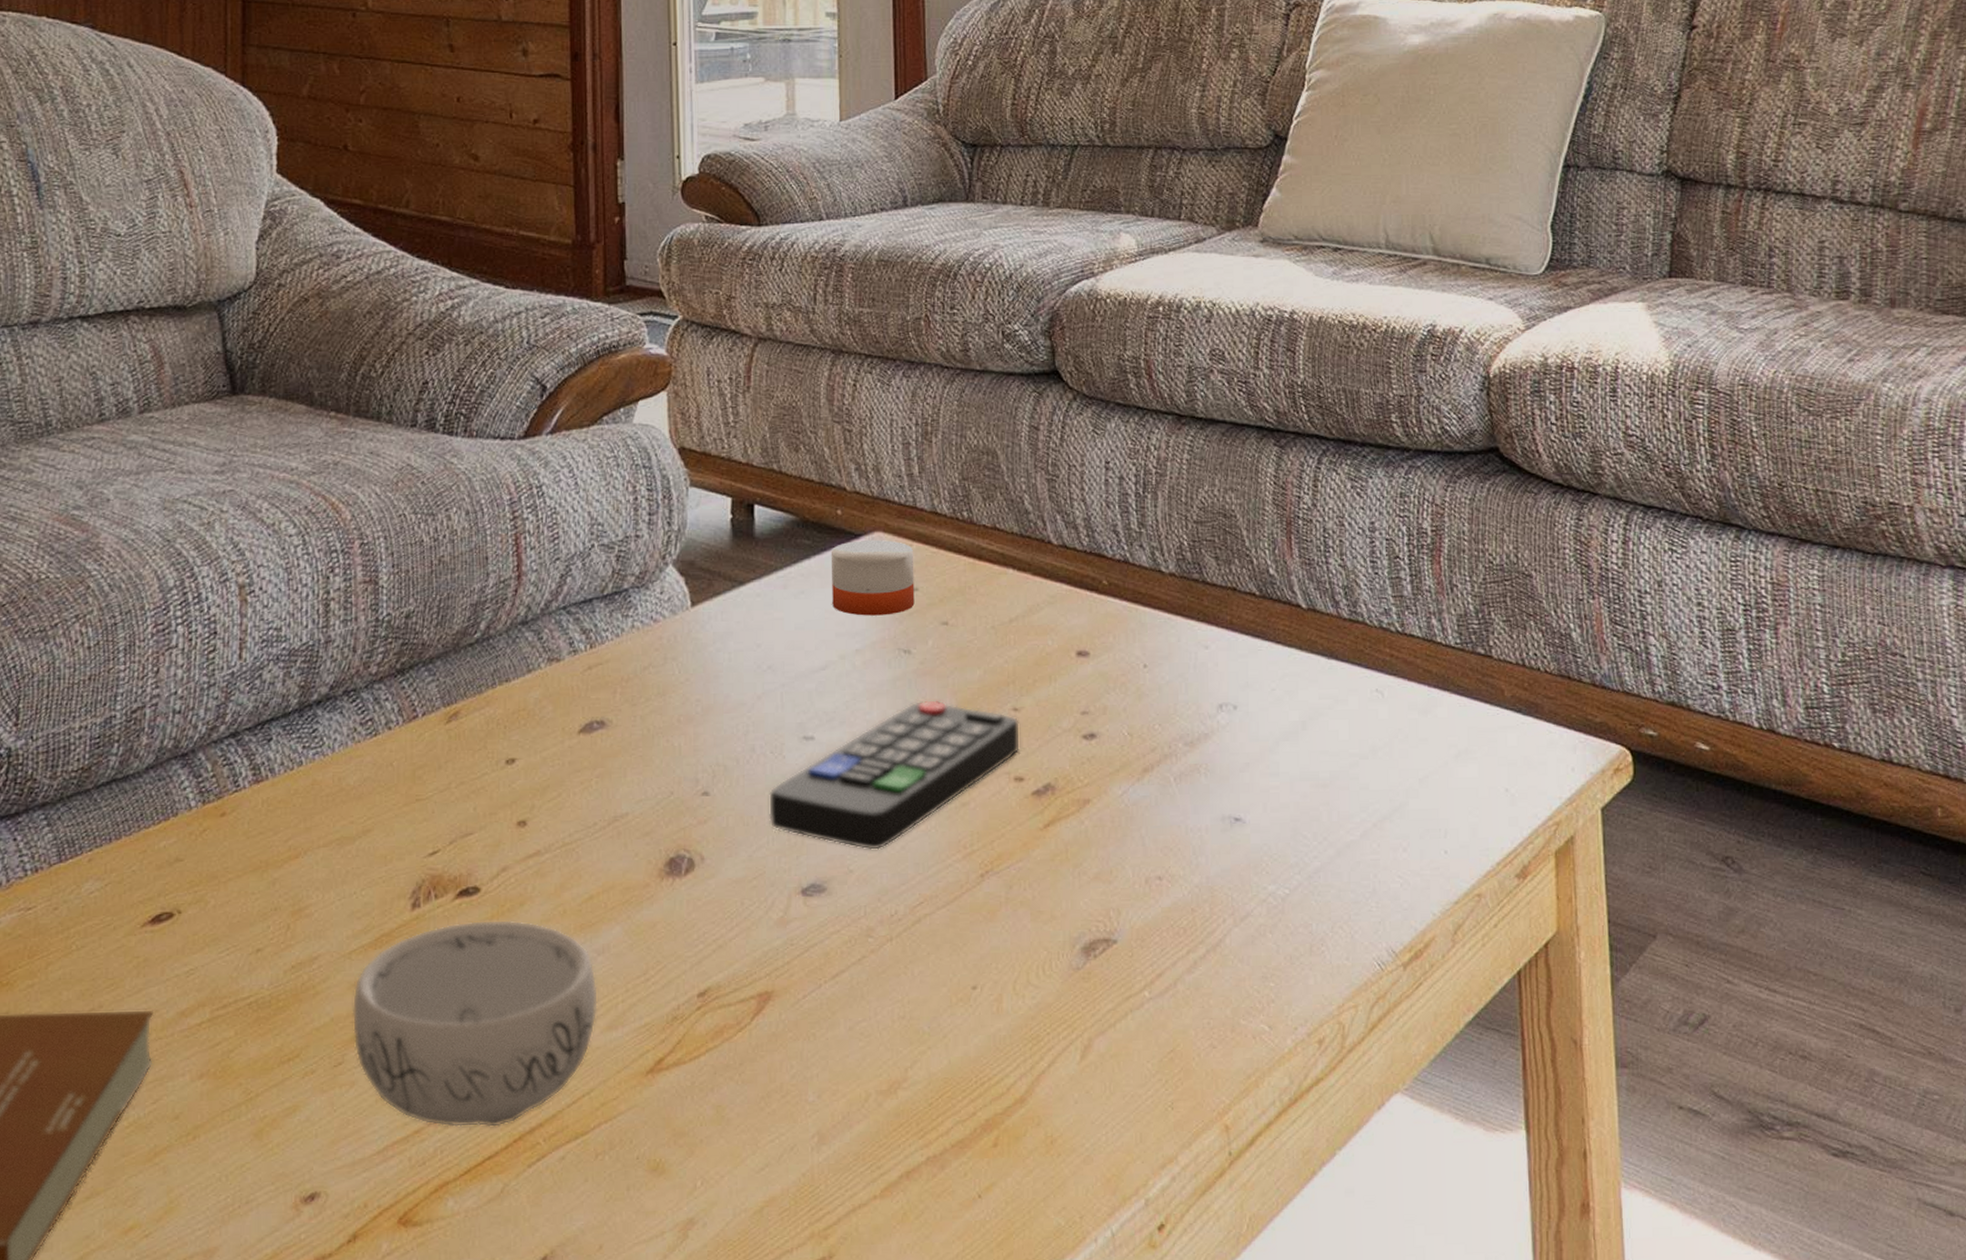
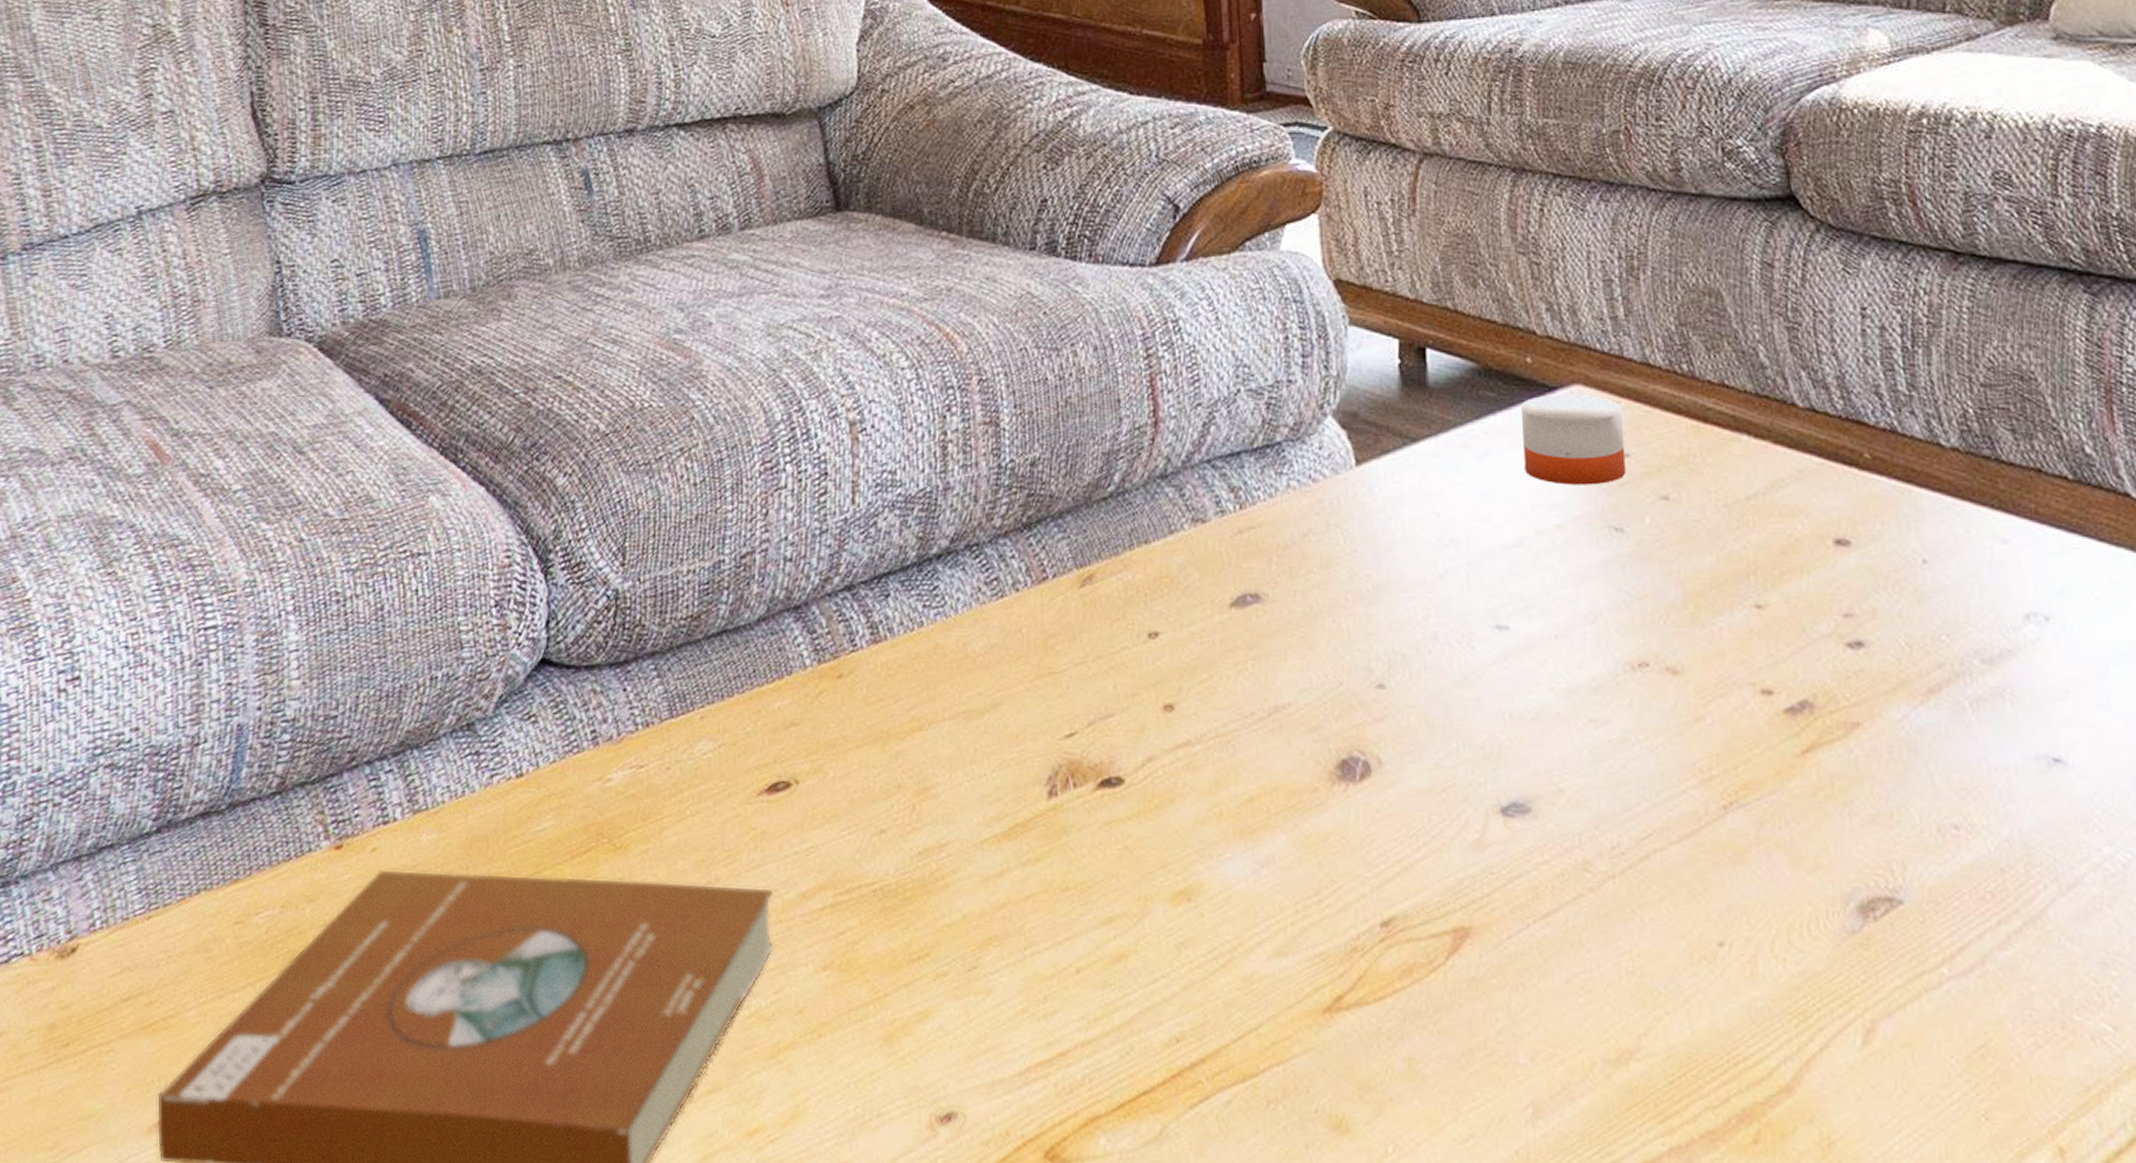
decorative bowl: present [352,919,598,1128] -> none [985,815,1264,1059]
remote control: present [769,700,1021,850] -> none [1457,589,1767,767]

